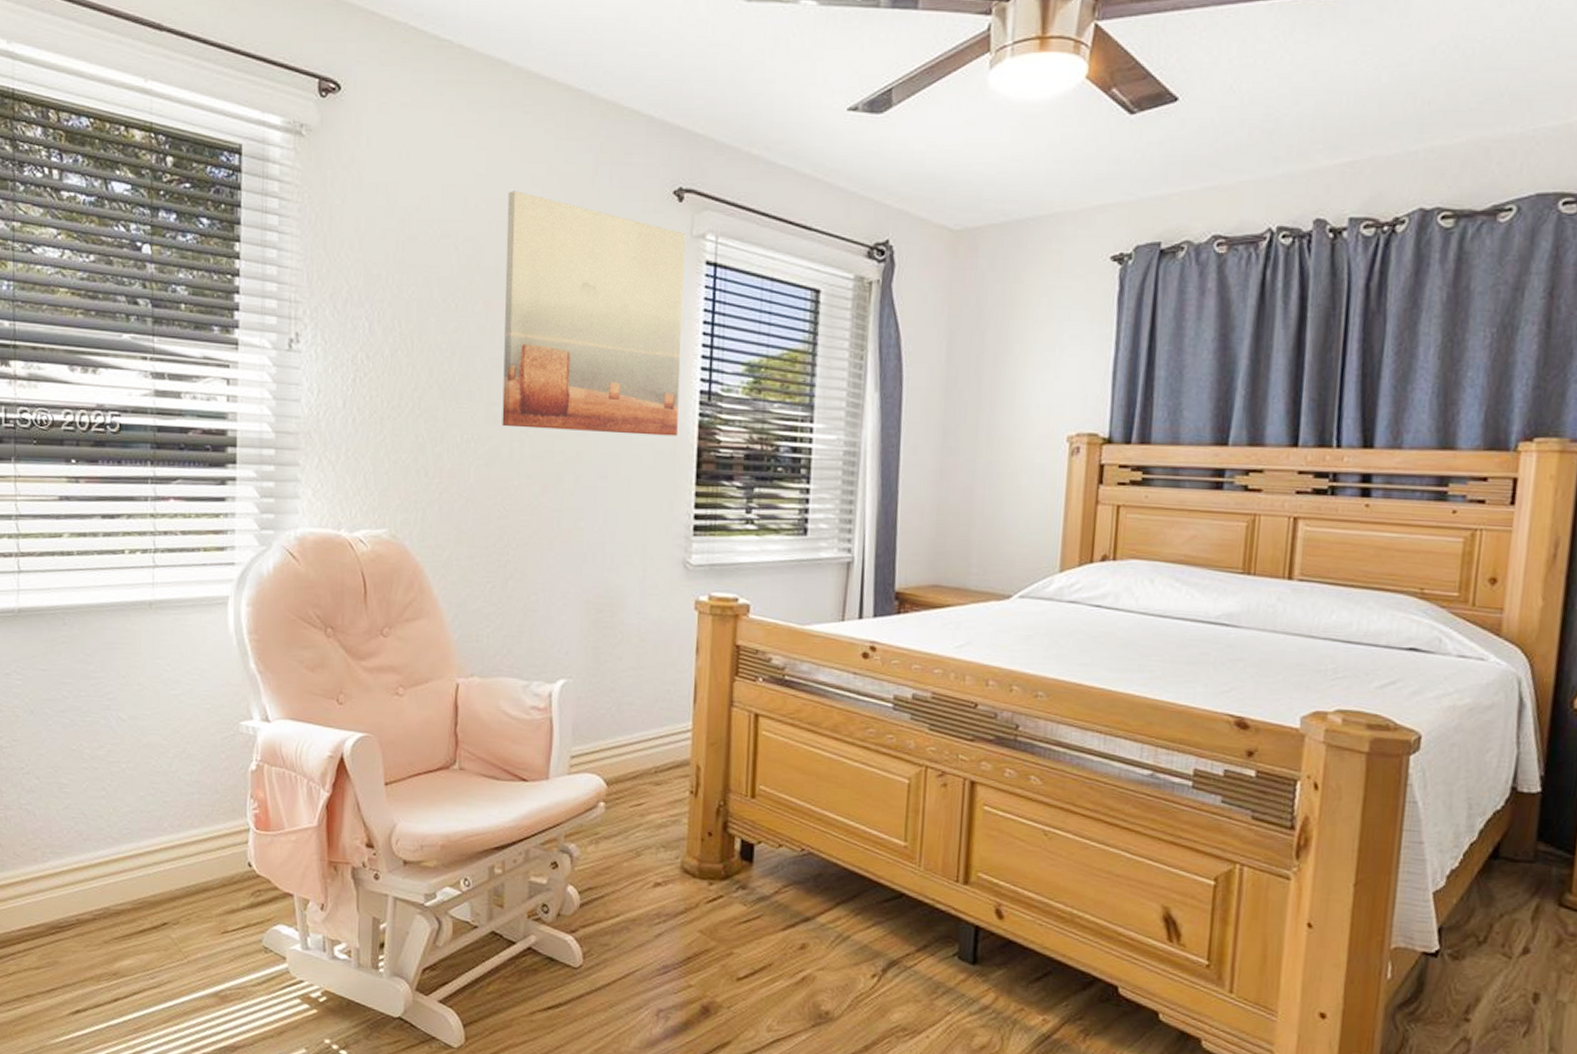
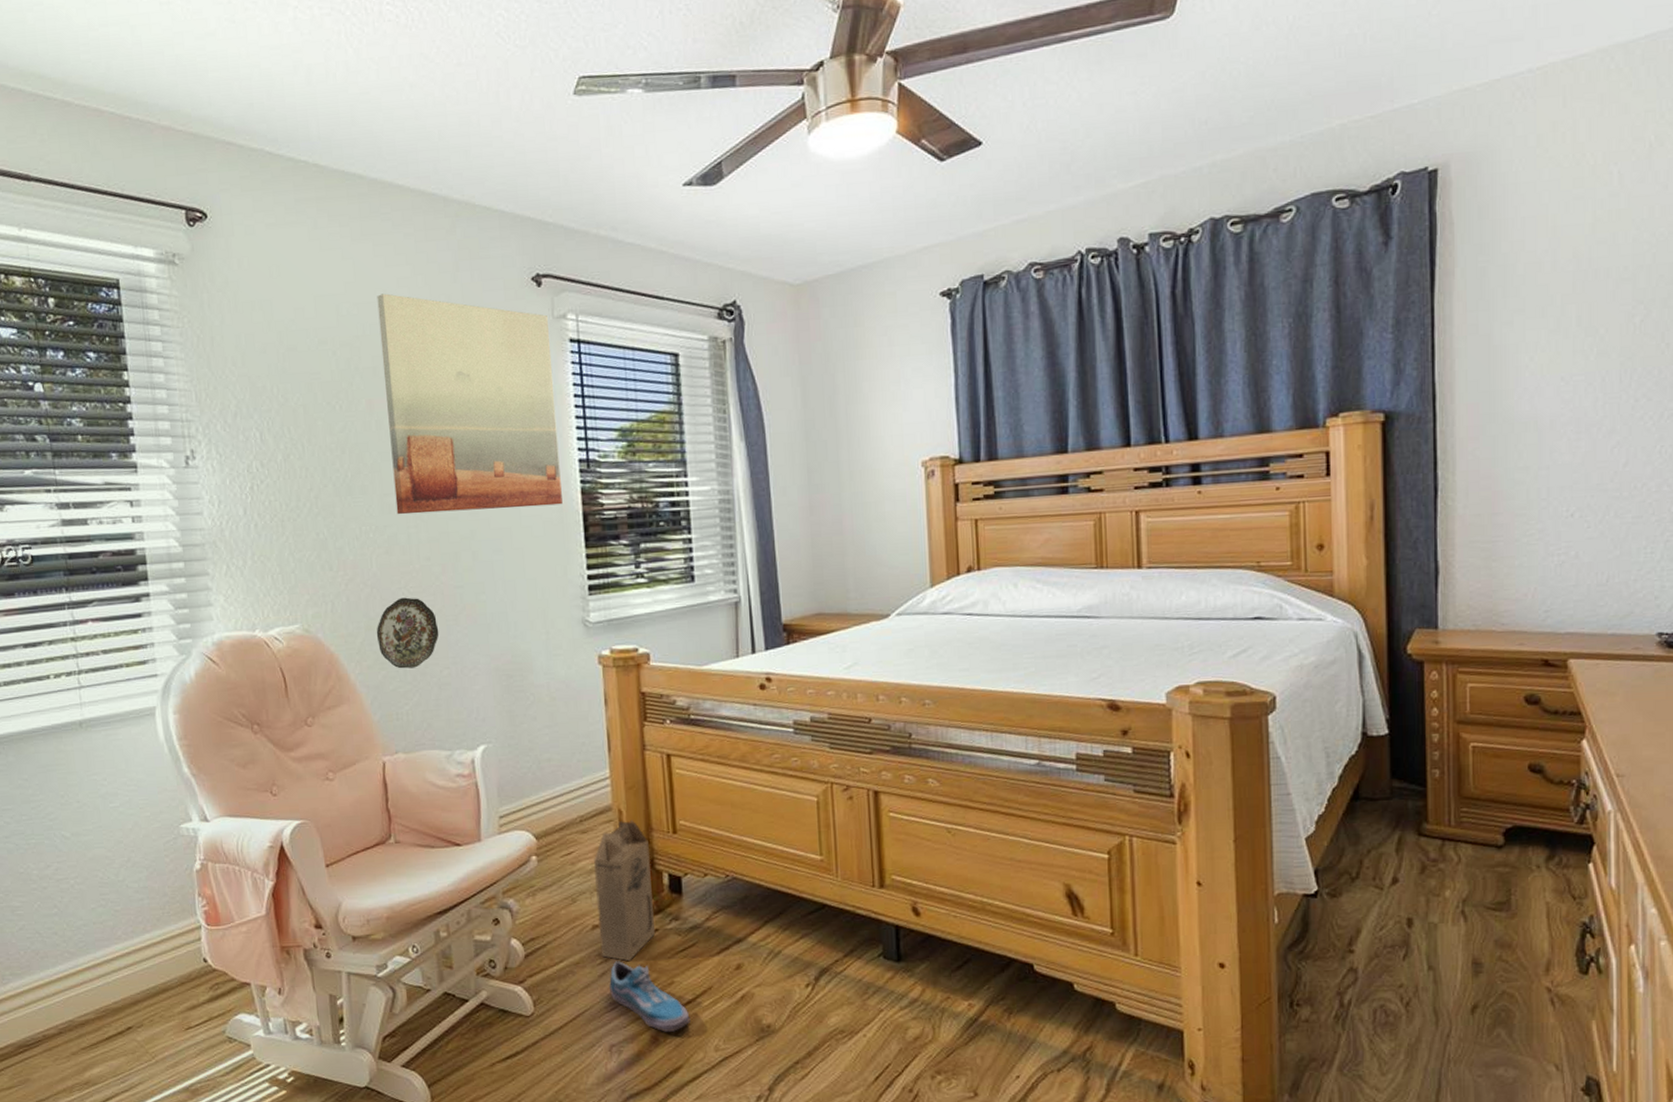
decorative plate: none [465,514,531,590] -> present [376,597,439,669]
cardboard box: none [660,777,725,926] -> present [593,819,656,962]
shoe: none [664,923,745,1005] -> present [609,961,690,1032]

